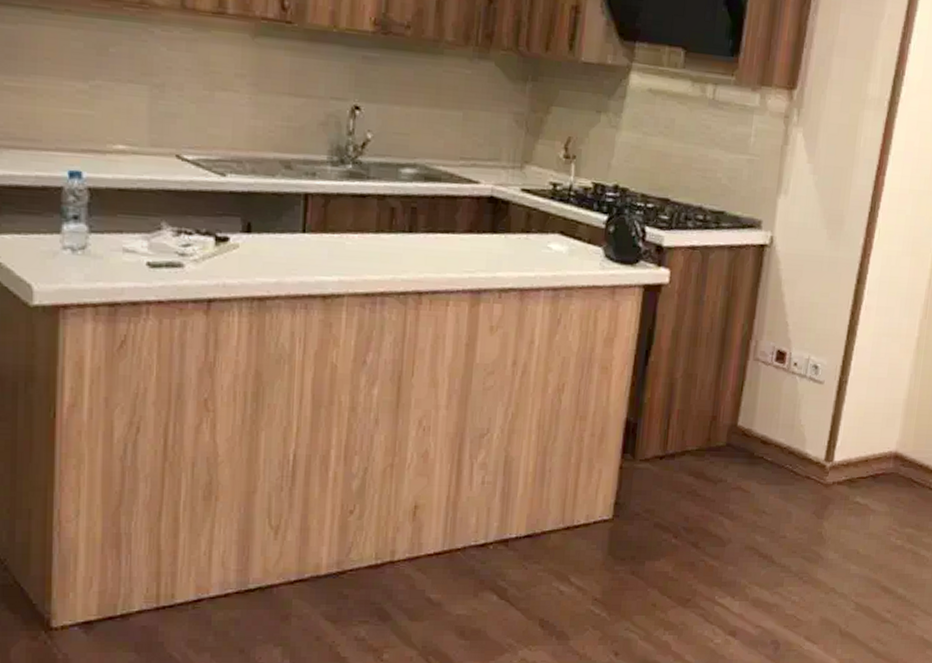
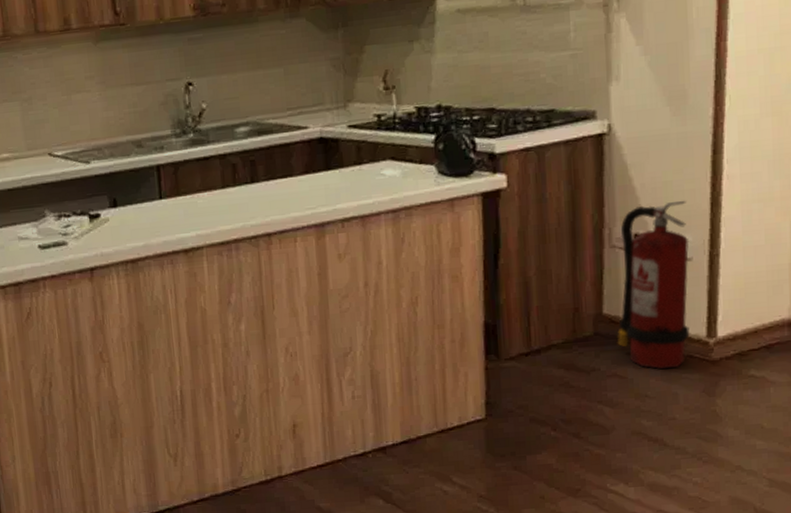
fire extinguisher: none [745,322,827,487] -> present [617,200,690,369]

